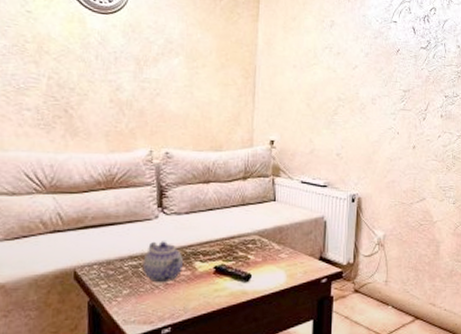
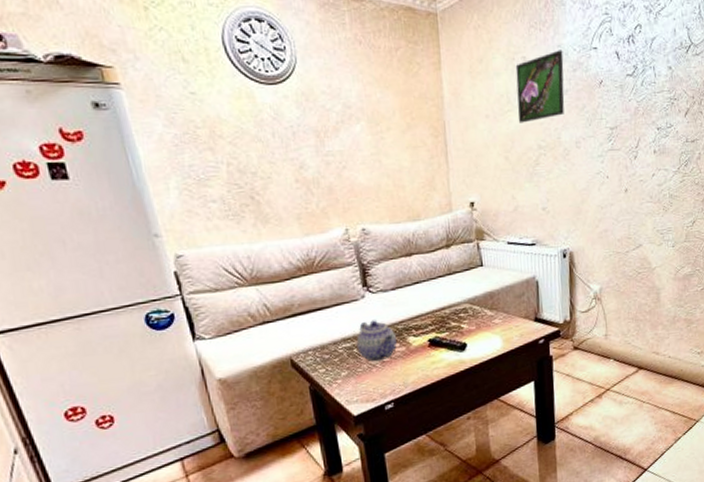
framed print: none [322,19,367,77] -> present [515,50,565,123]

